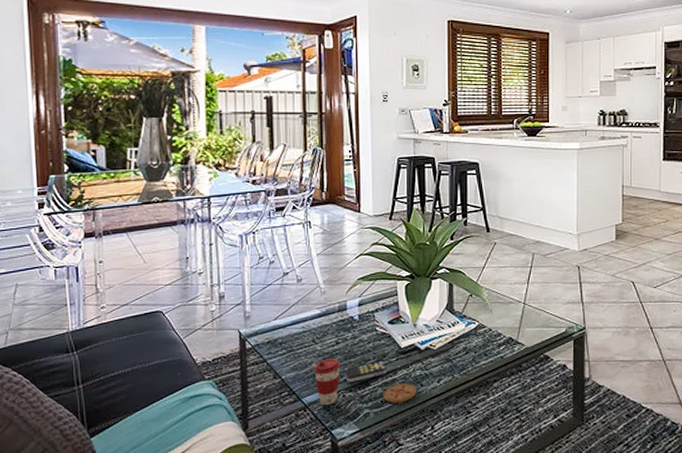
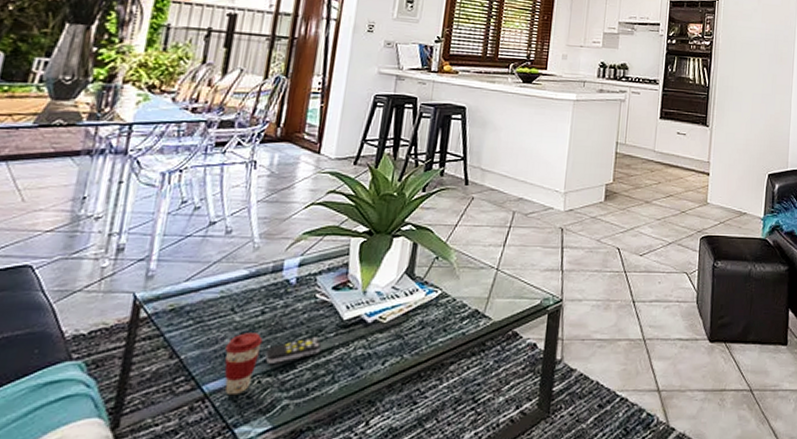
coaster: present [383,383,417,403] -> none [310,365,356,392]

